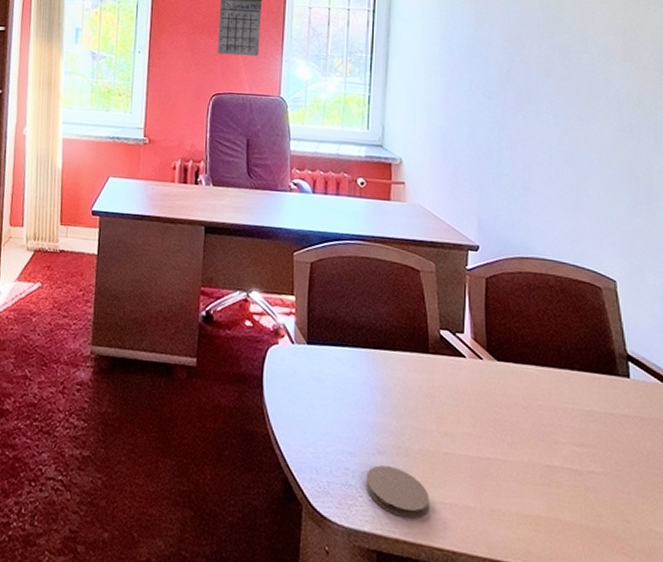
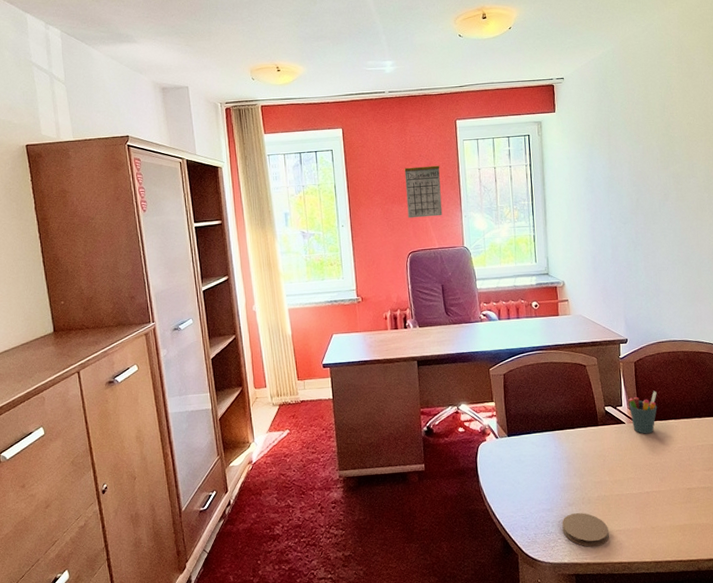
pen holder: none [473,320,514,378] -> present [628,390,657,434]

